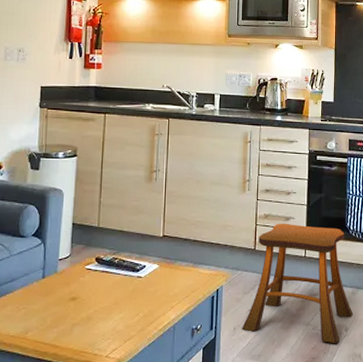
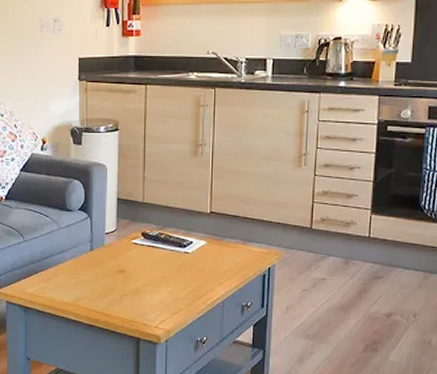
stool: present [242,223,353,343] -> none [296,200,424,328]

